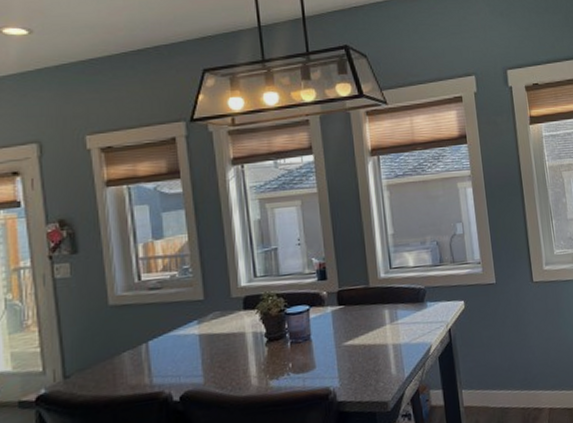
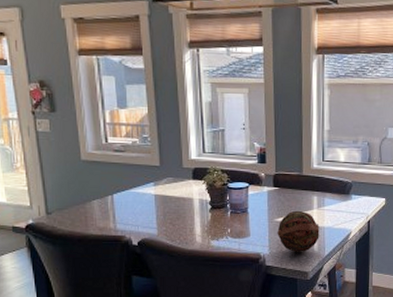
decorative ball: none [347,329,398,380] -> present [277,210,322,252]

